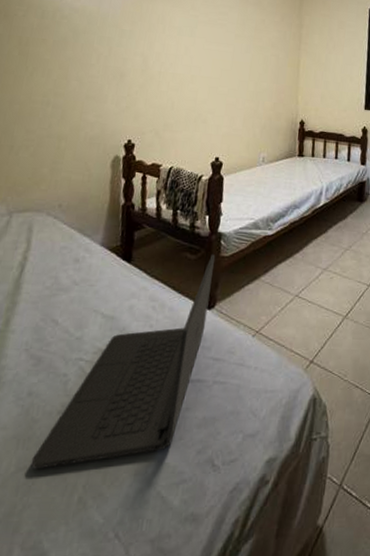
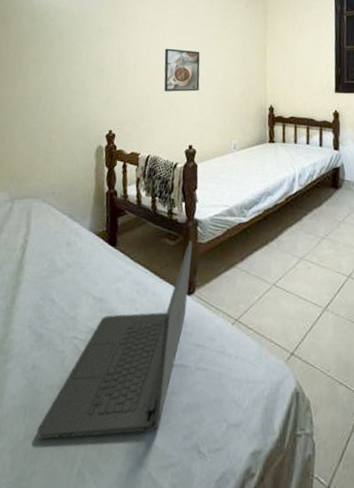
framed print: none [191,56,231,103] -> present [164,48,200,92]

